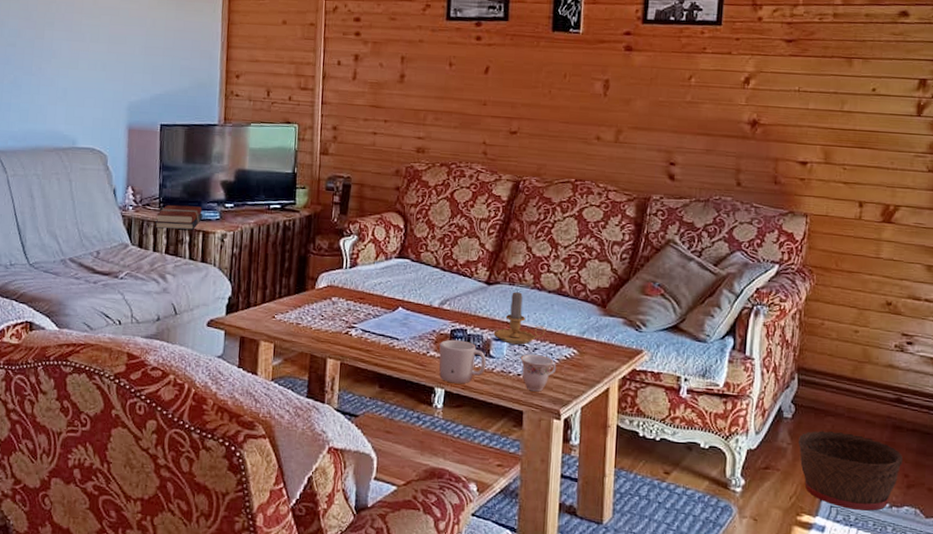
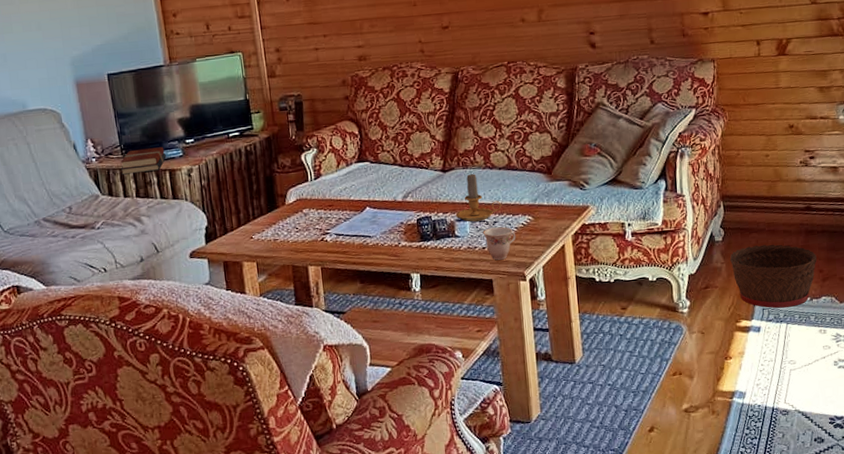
mug: present [438,339,487,384] -> none [409,226,454,267]

